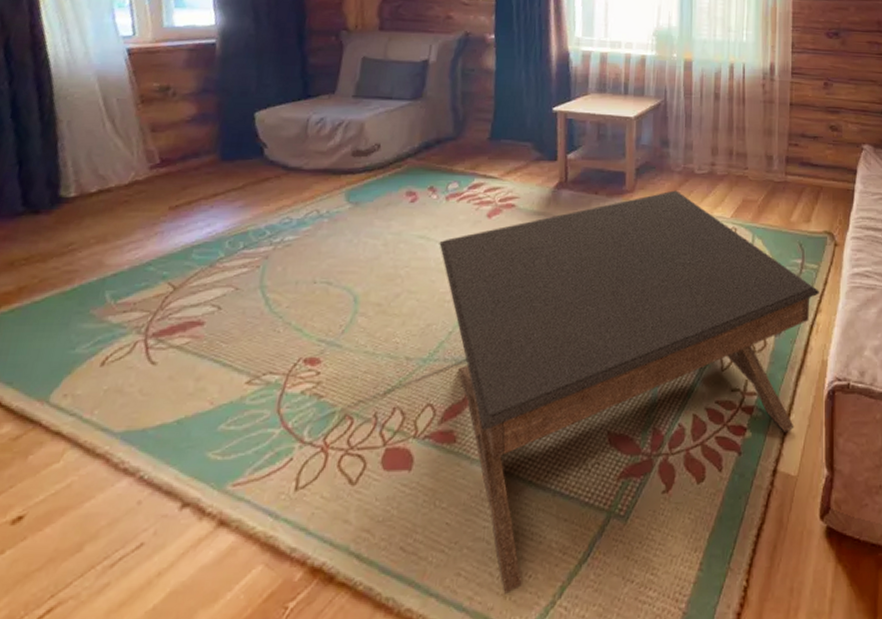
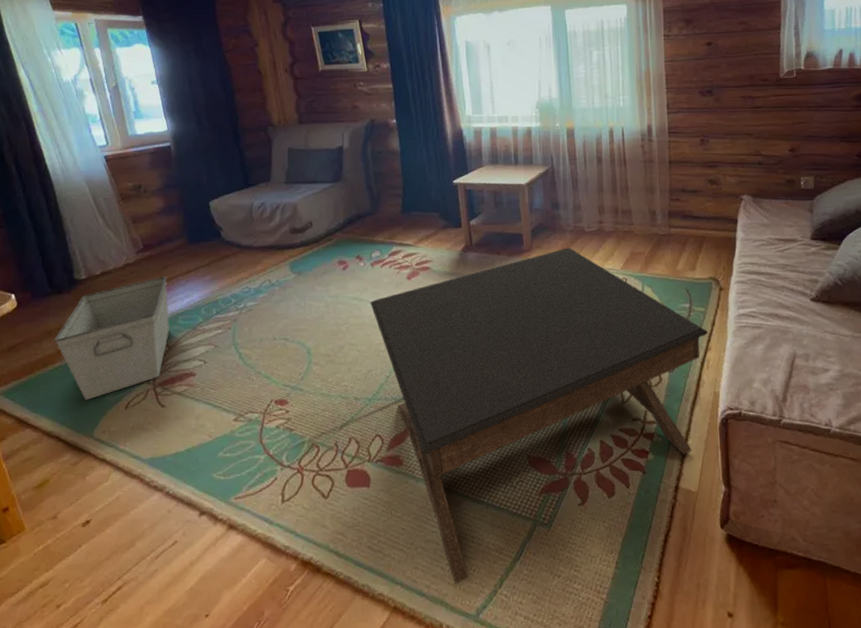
storage bin: none [16,199,186,353] -> present [54,276,169,400]

